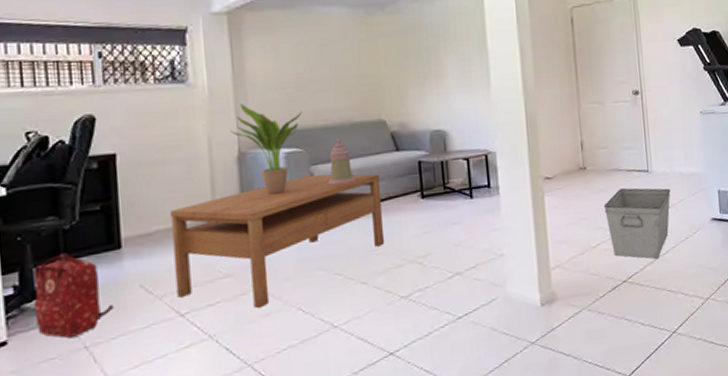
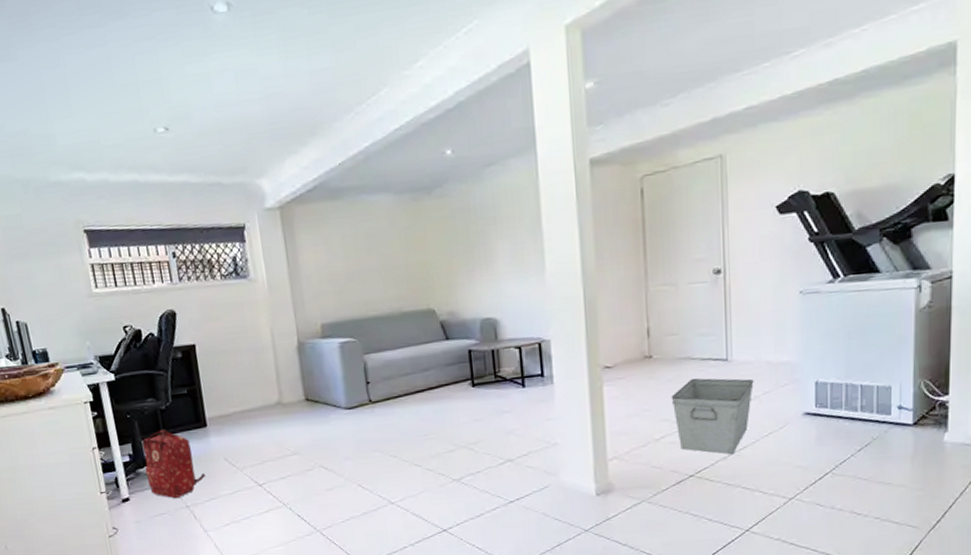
coffee table: present [170,174,385,309] -> none [244,362,437,483]
potted plant: present [230,104,302,195] -> none [289,296,354,382]
decorative container: present [328,138,356,185] -> none [380,328,407,373]

